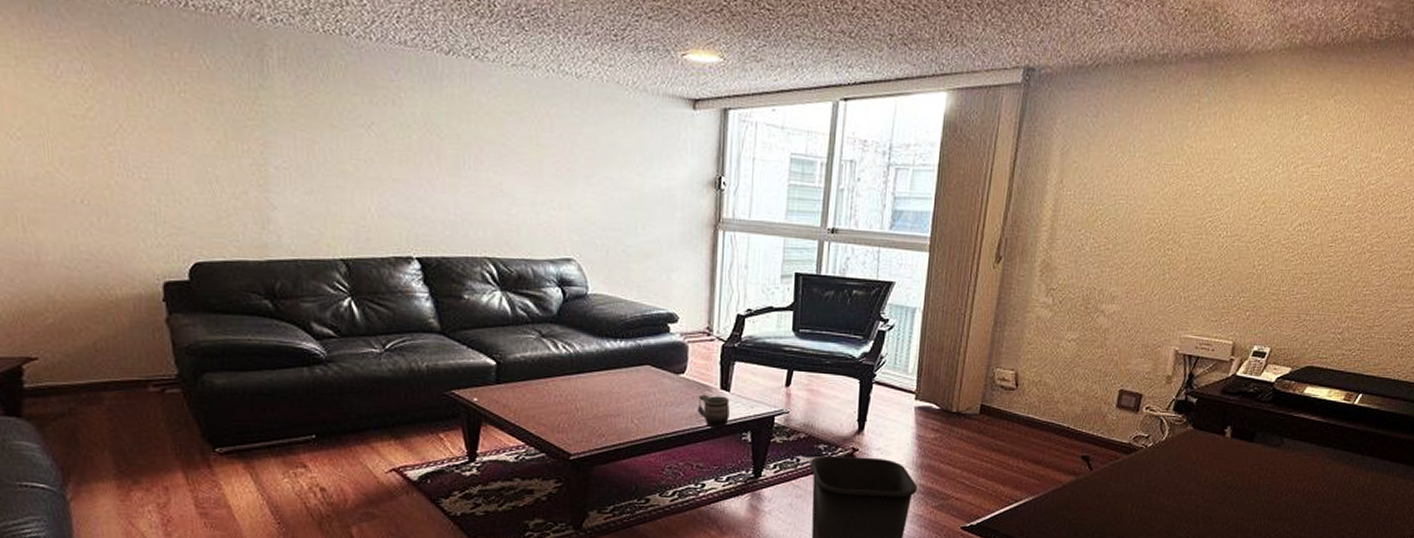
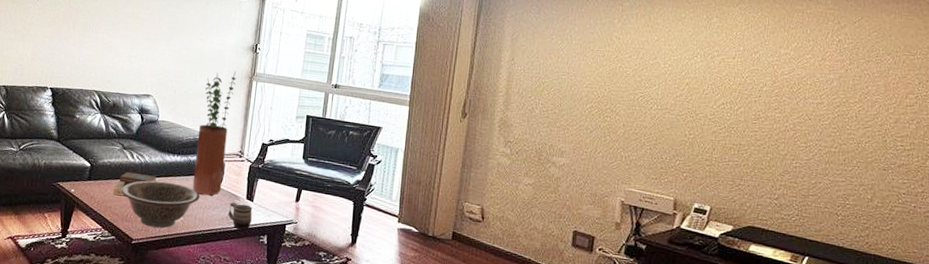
books: none [535,367,595,401] -> present [113,171,157,197]
decorative bowl: none [545,376,658,437] -> present [121,180,200,228]
vase: none [645,217,695,389] -> present [192,71,236,196]

